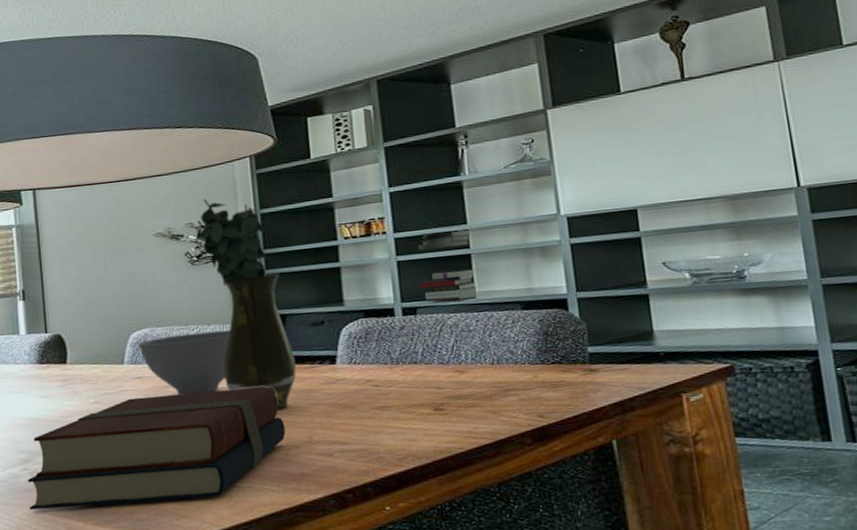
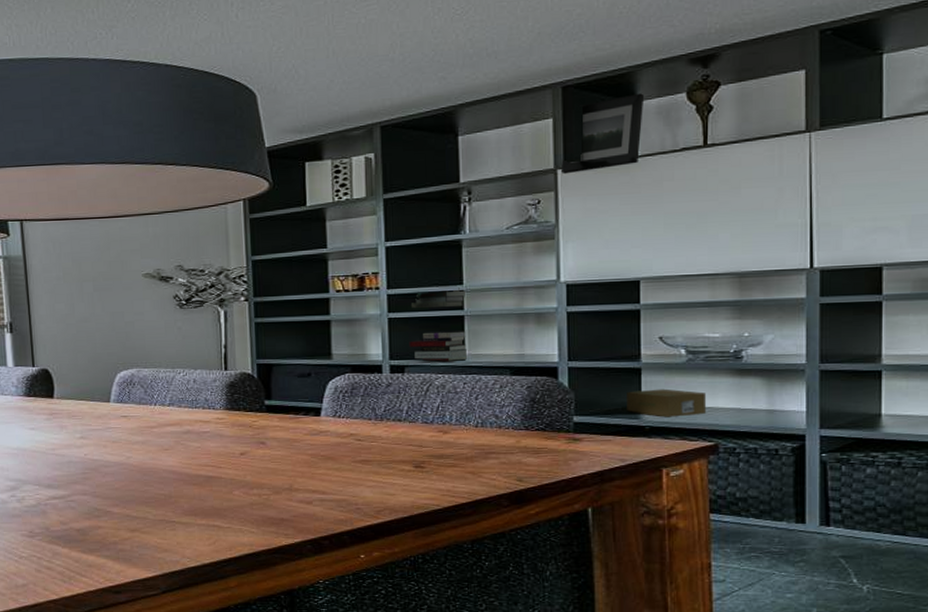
books: present [27,386,286,510] -> none [15,433,267,535]
bowl: present [138,329,231,395] -> none [125,375,217,437]
vase: present [195,199,297,409] -> none [184,241,281,456]
picture frame: none [550,36,623,114] -> present [560,93,645,175]
box: none [637,313,718,342] -> present [627,388,707,417]

